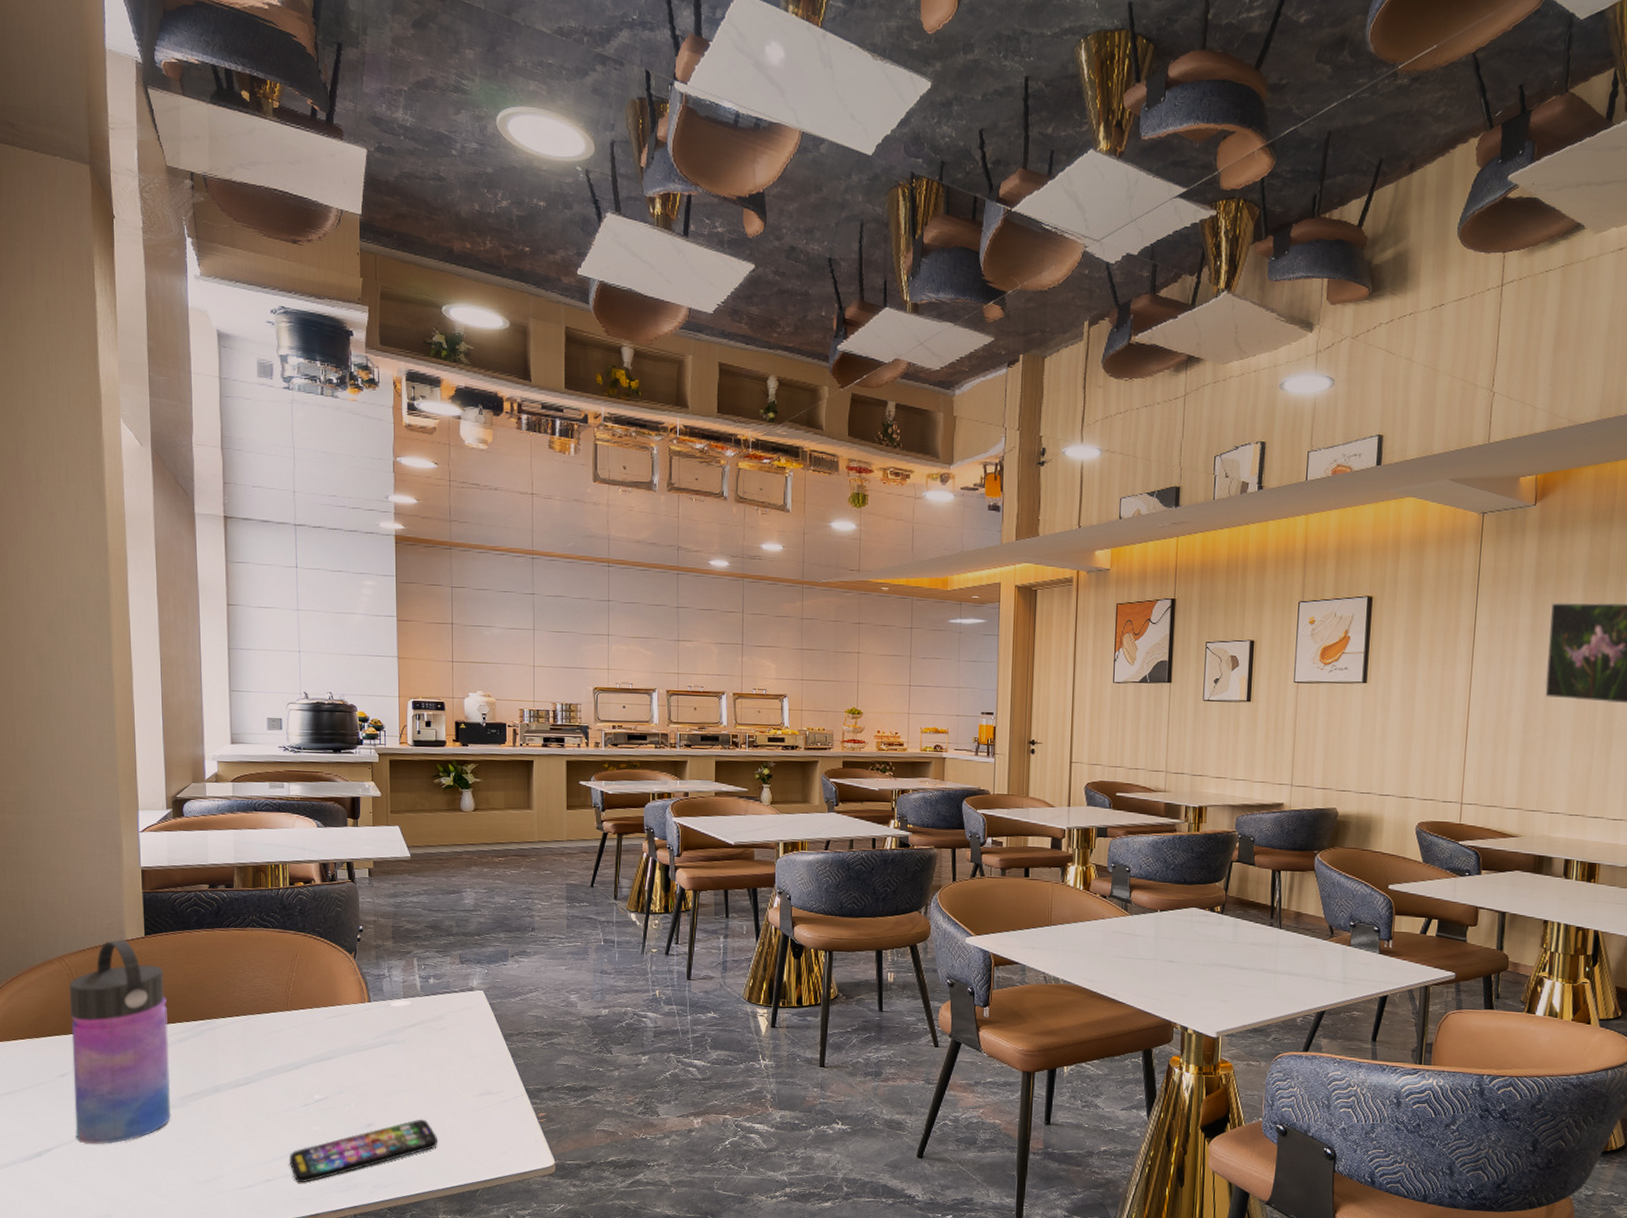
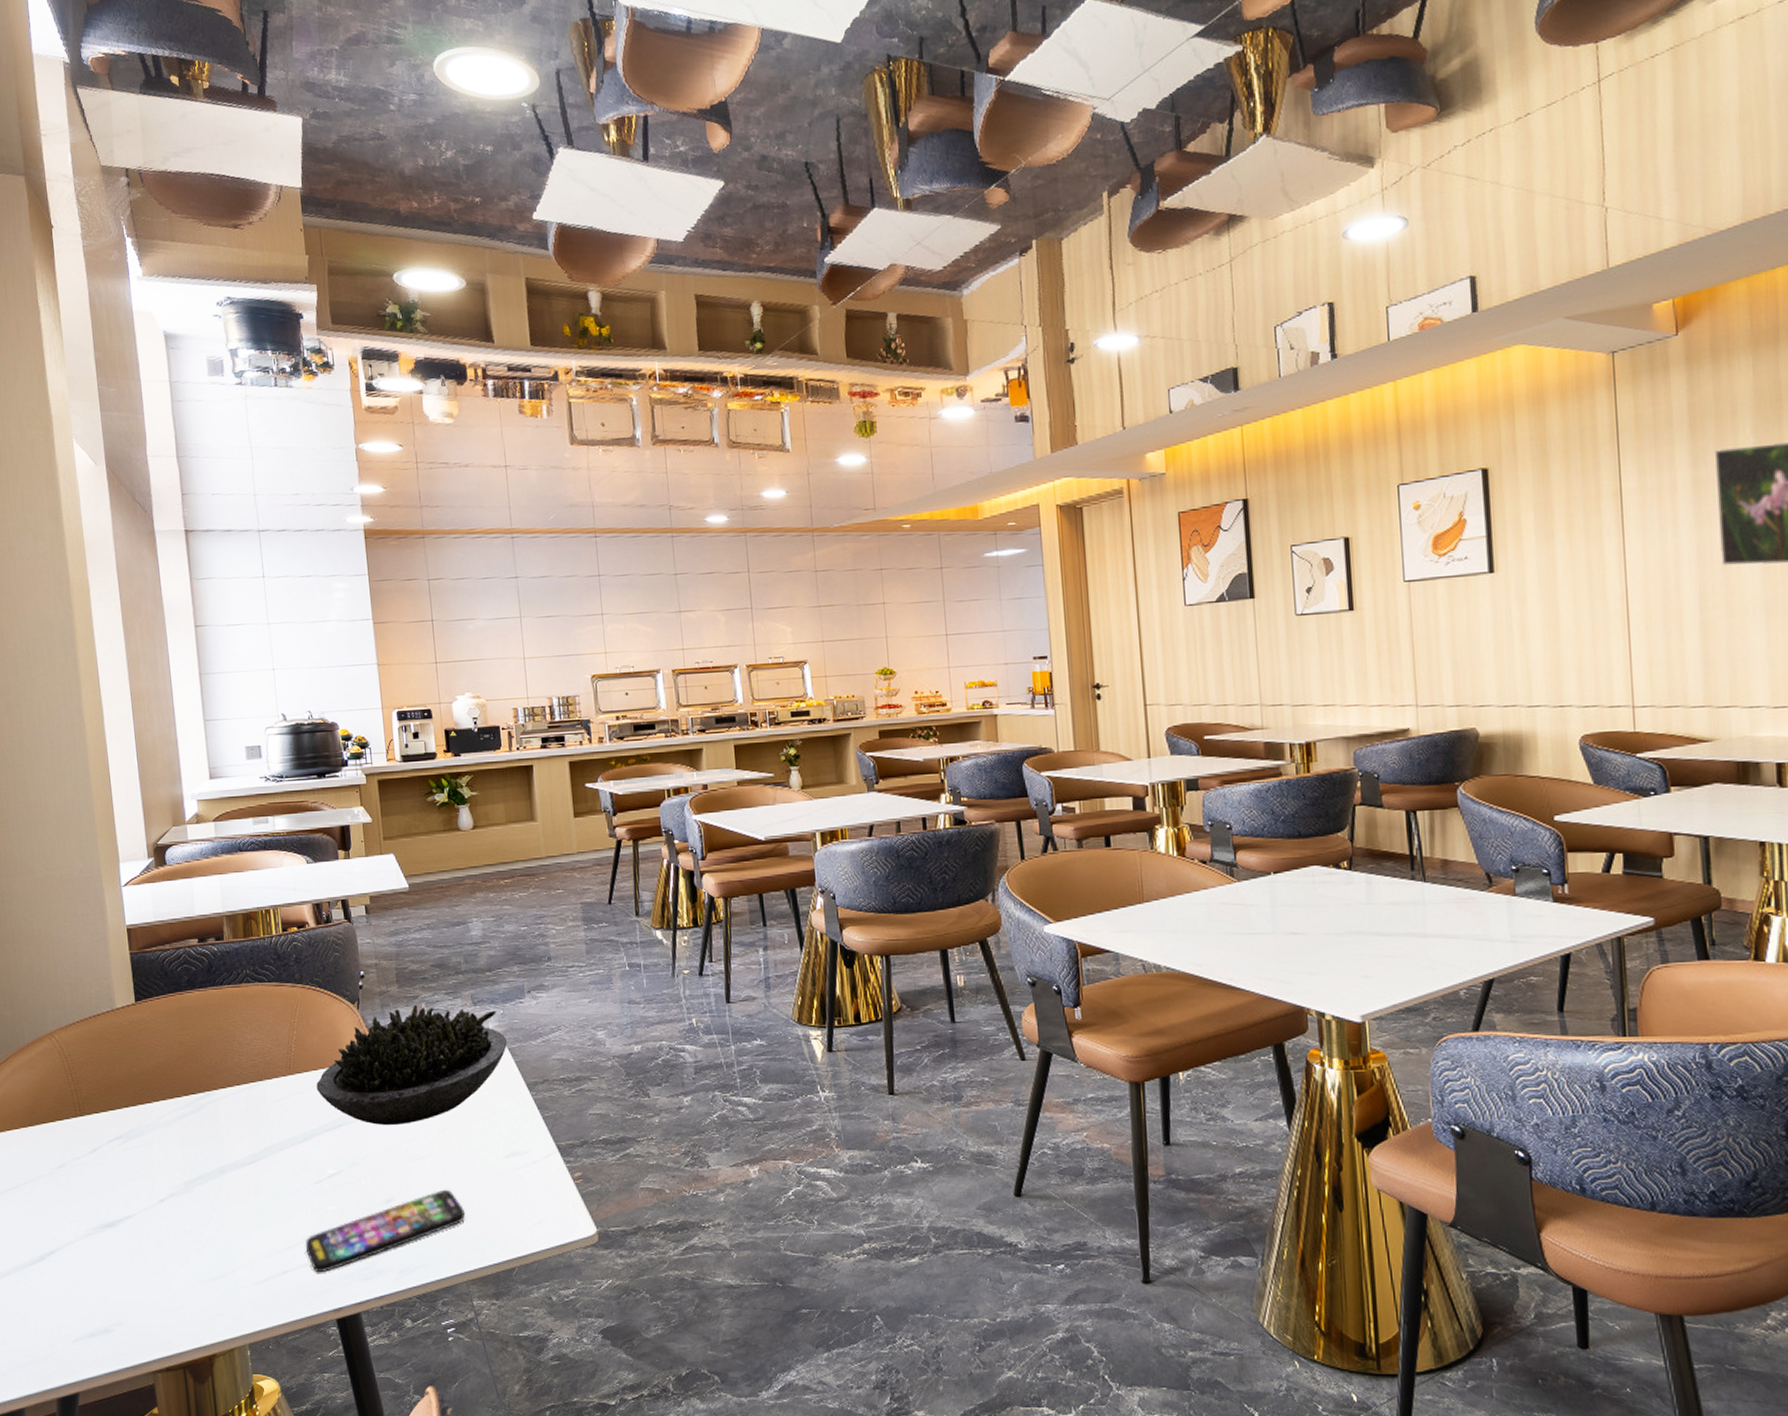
water bottle: present [69,939,172,1145] -> none [61,1007,177,1243]
succulent plant: none [310,959,490,1061] -> present [316,1005,508,1125]

